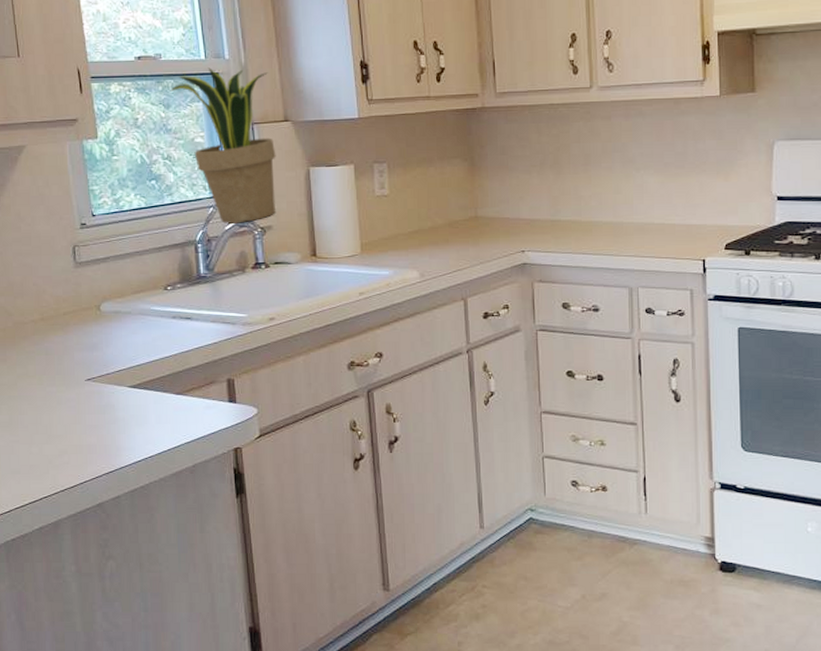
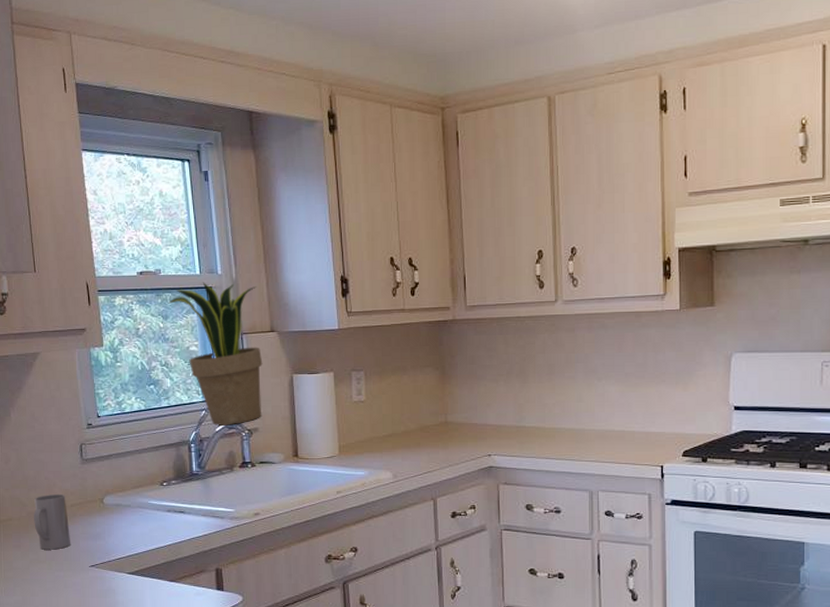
mug: none [21,301,63,363] -> present [34,493,70,550]

